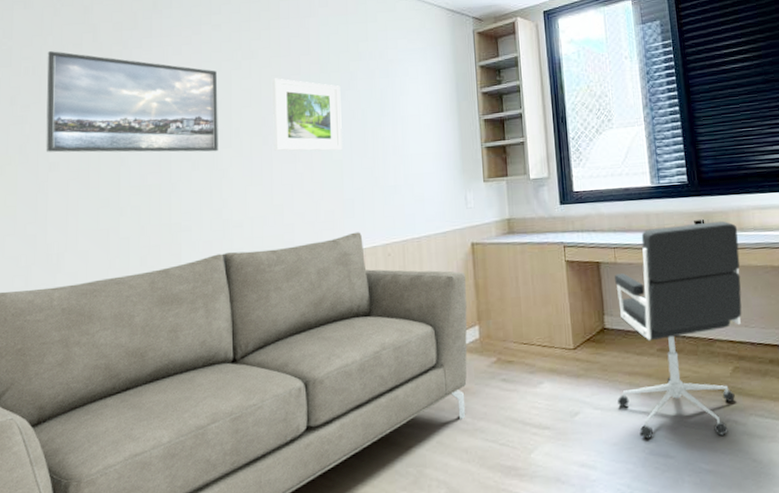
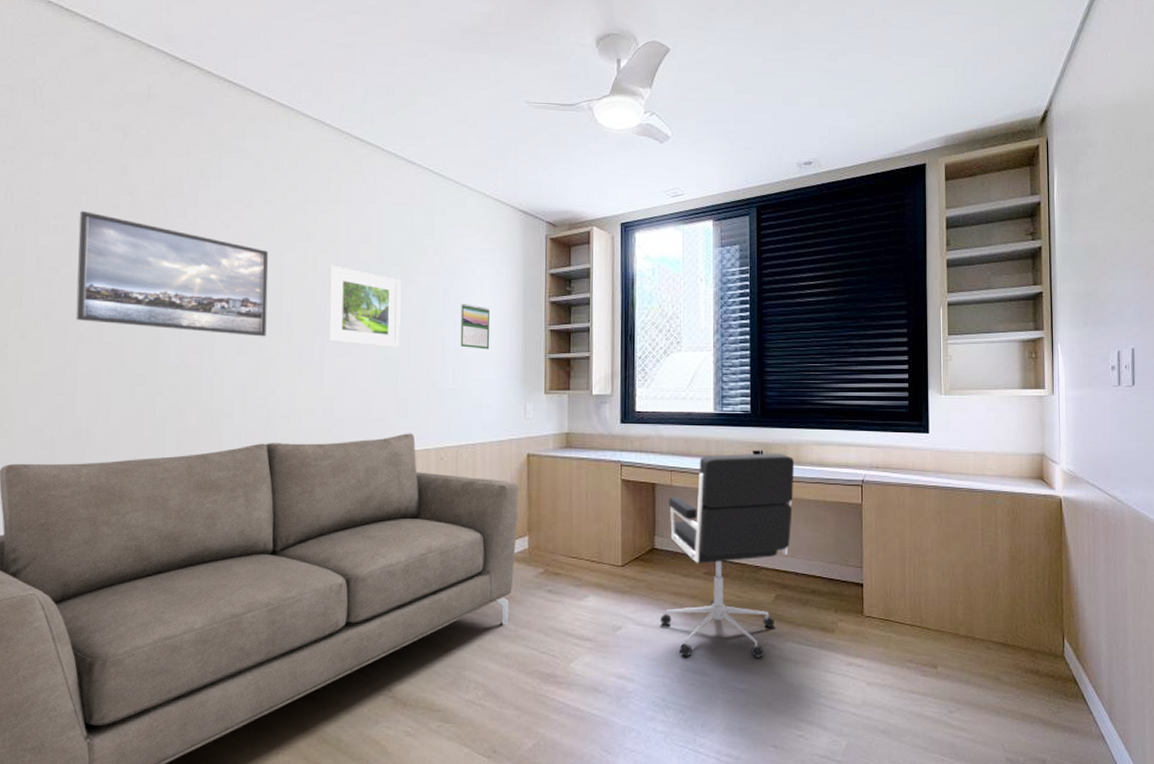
calendar: none [398,102,428,145] -> present [460,304,490,350]

